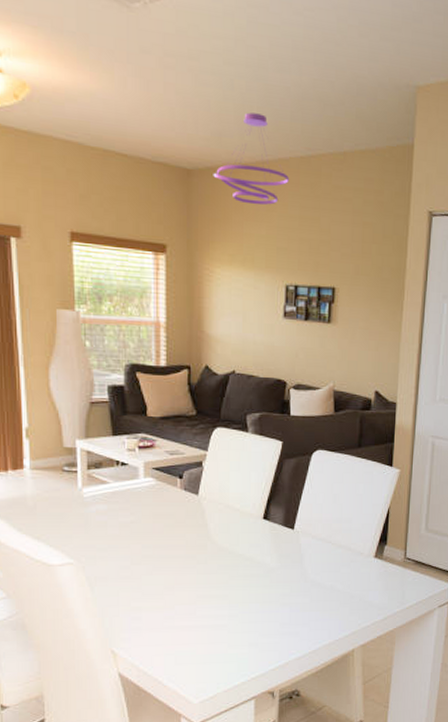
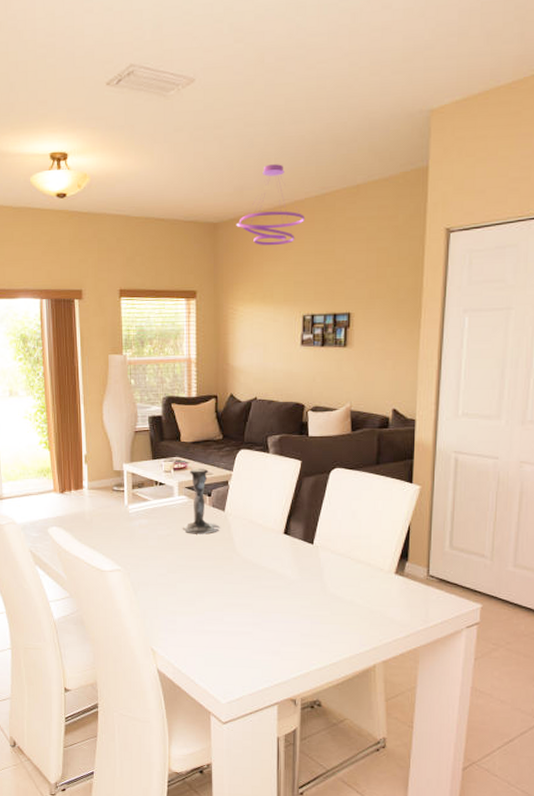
candle holder: none [148,447,194,521] -> present [182,468,221,534]

